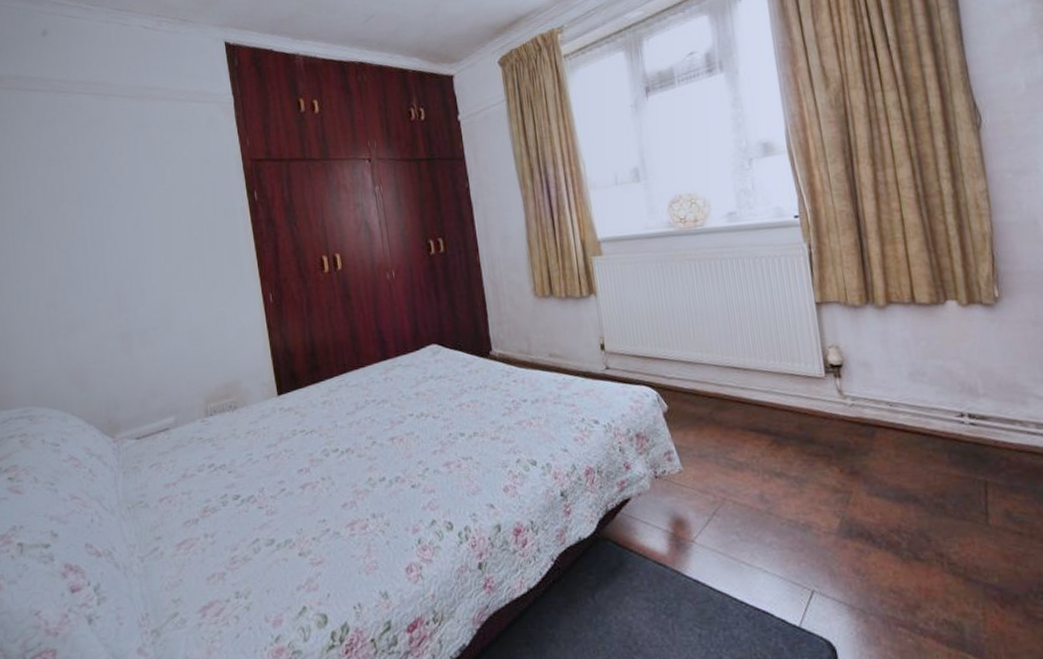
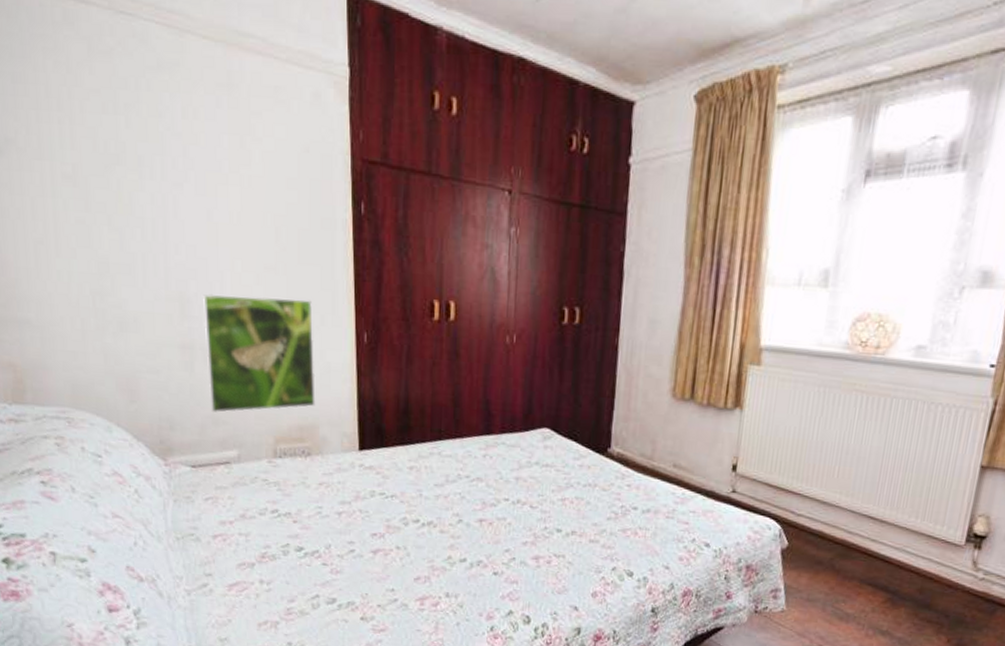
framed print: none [135,276,236,387] -> present [203,293,315,413]

